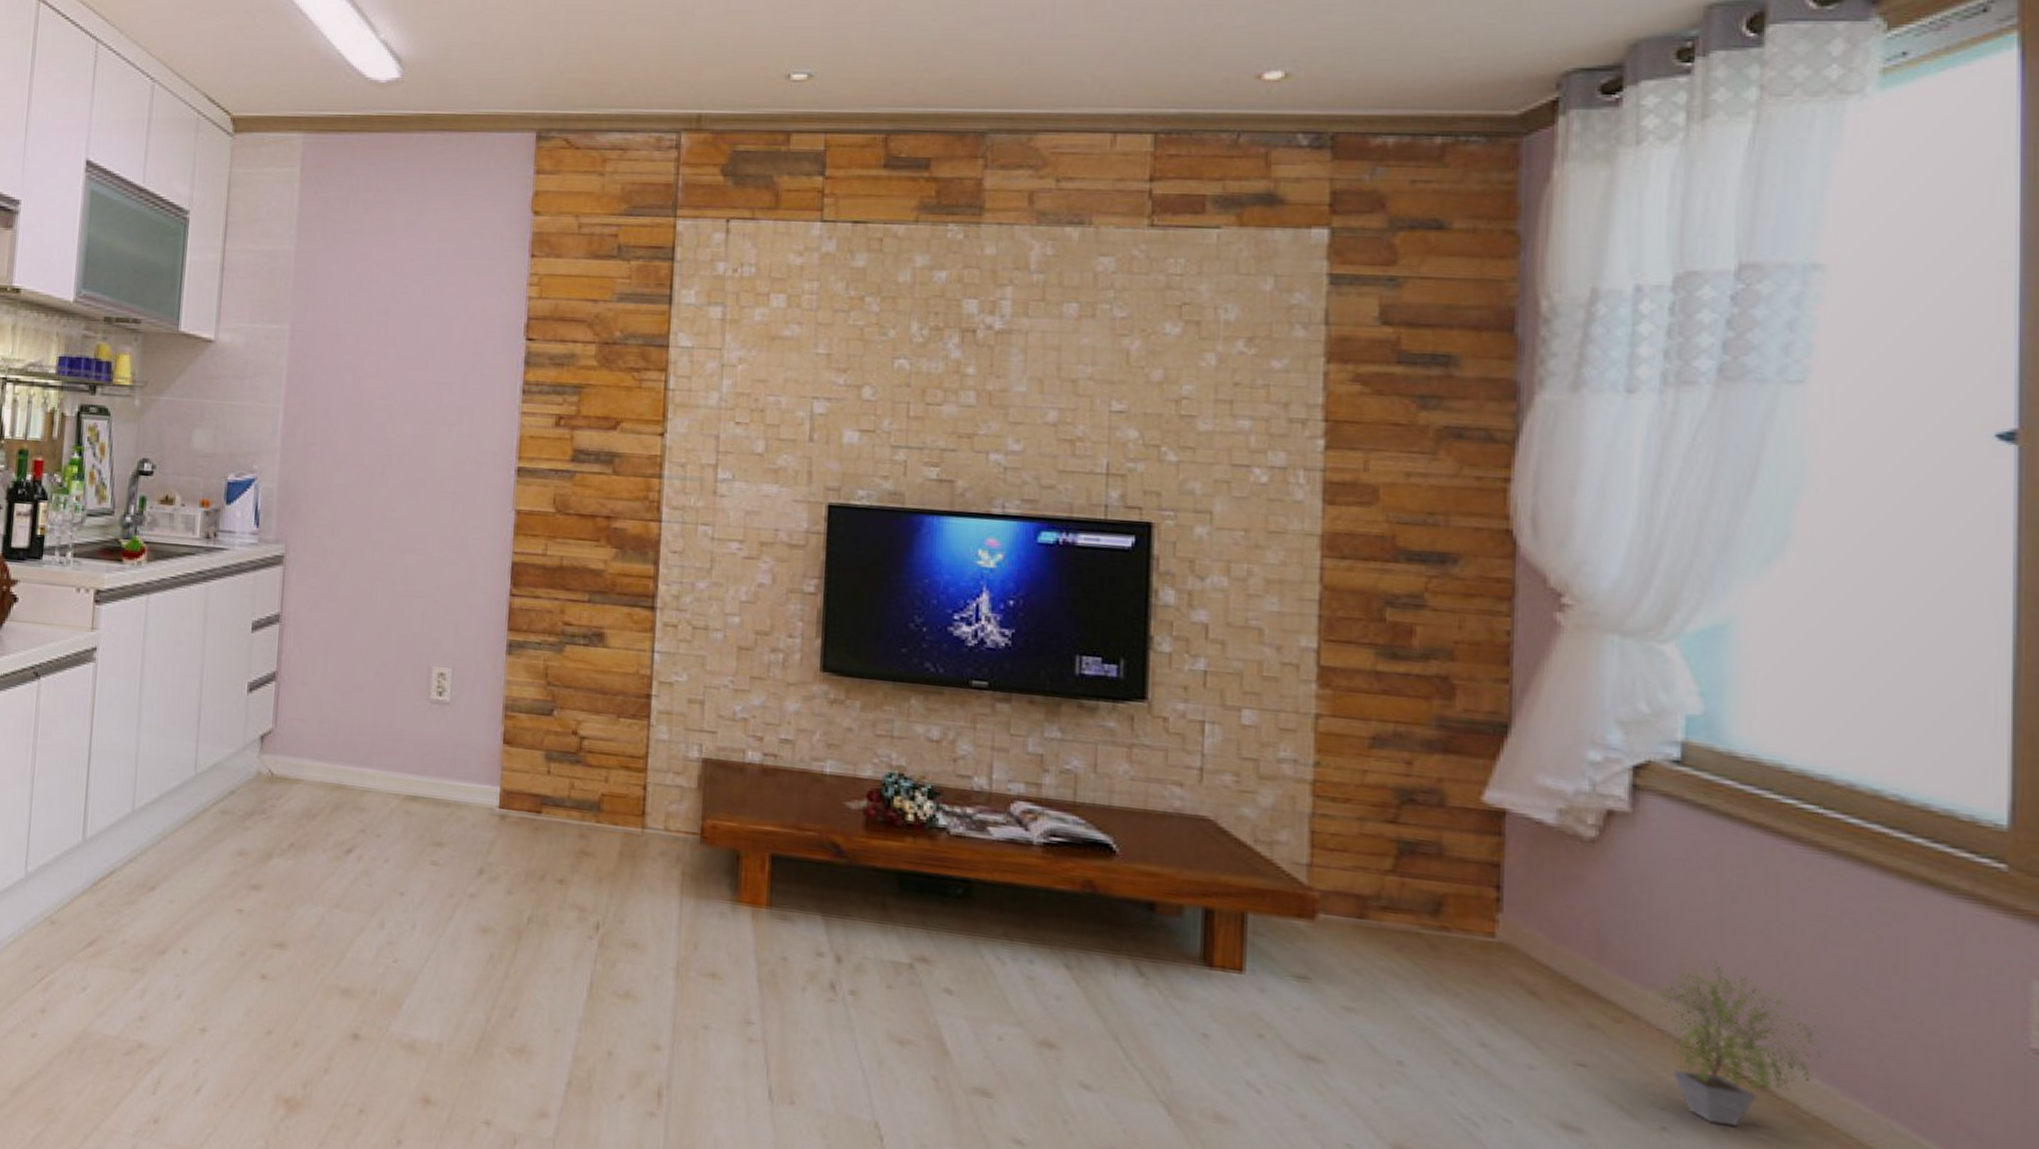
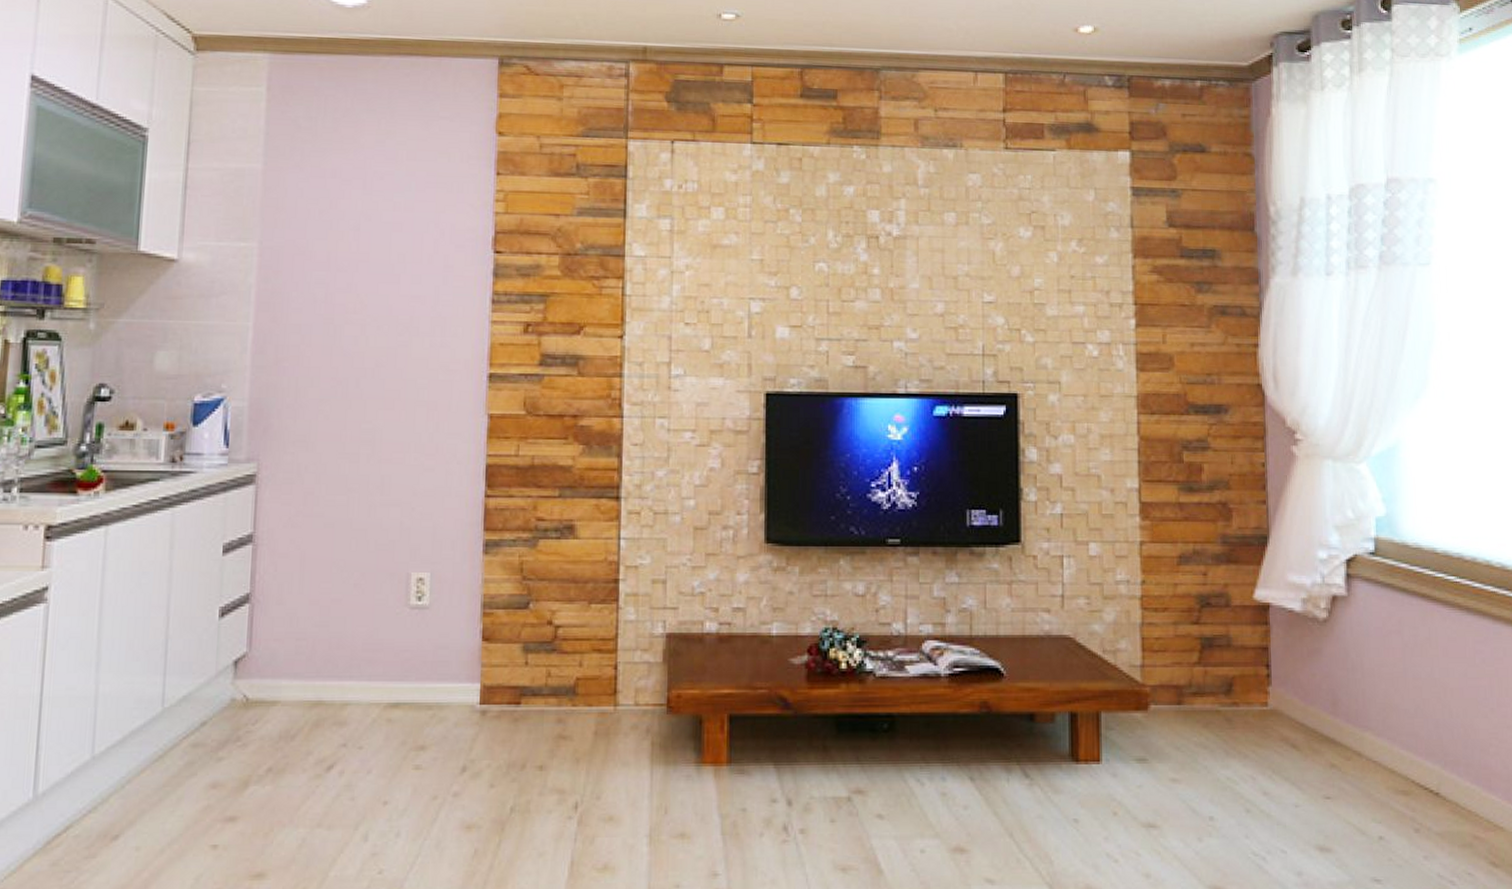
potted plant: present [1643,960,1830,1126] -> none [1363,702,1474,827]

